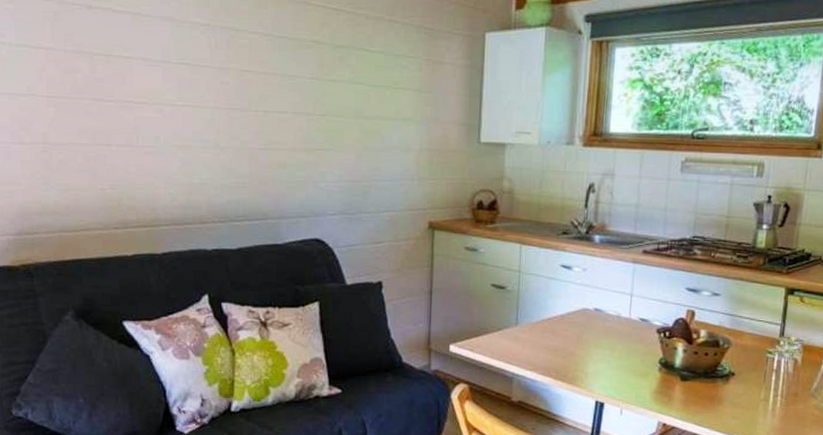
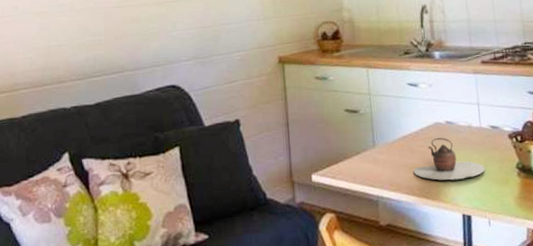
teapot: none [553,323,627,367] -> present [413,137,486,180]

